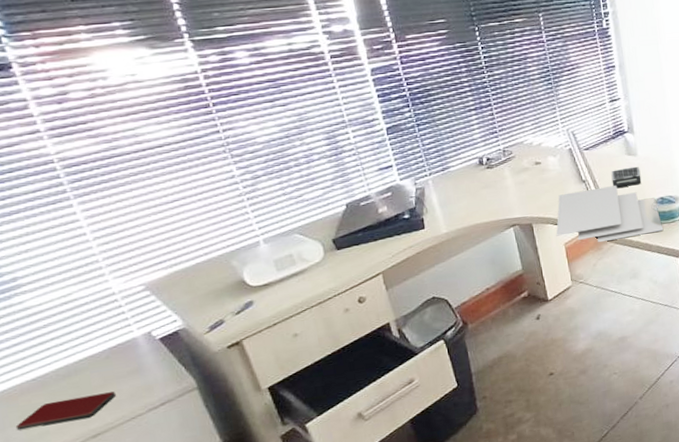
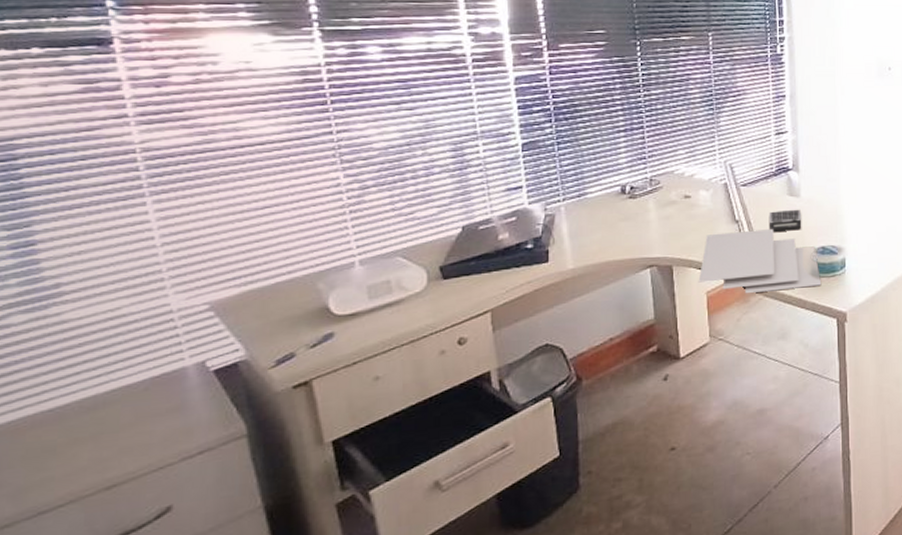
phone: present [15,391,117,431] -> none [14,432,147,474]

